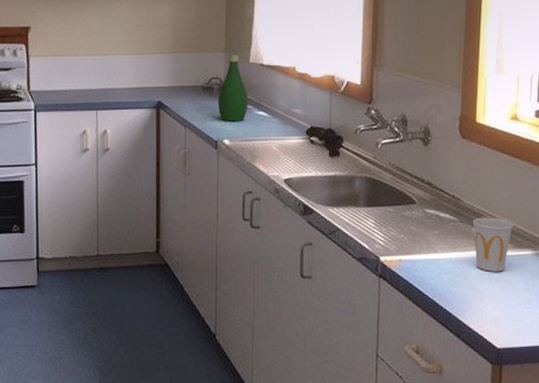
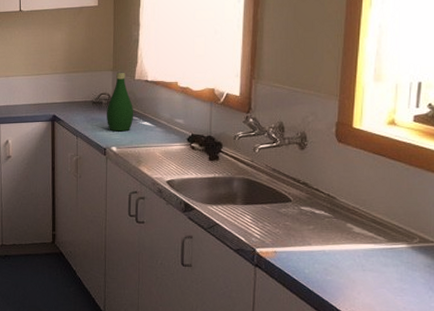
cup: present [472,217,514,272] -> none [347,214,389,263]

